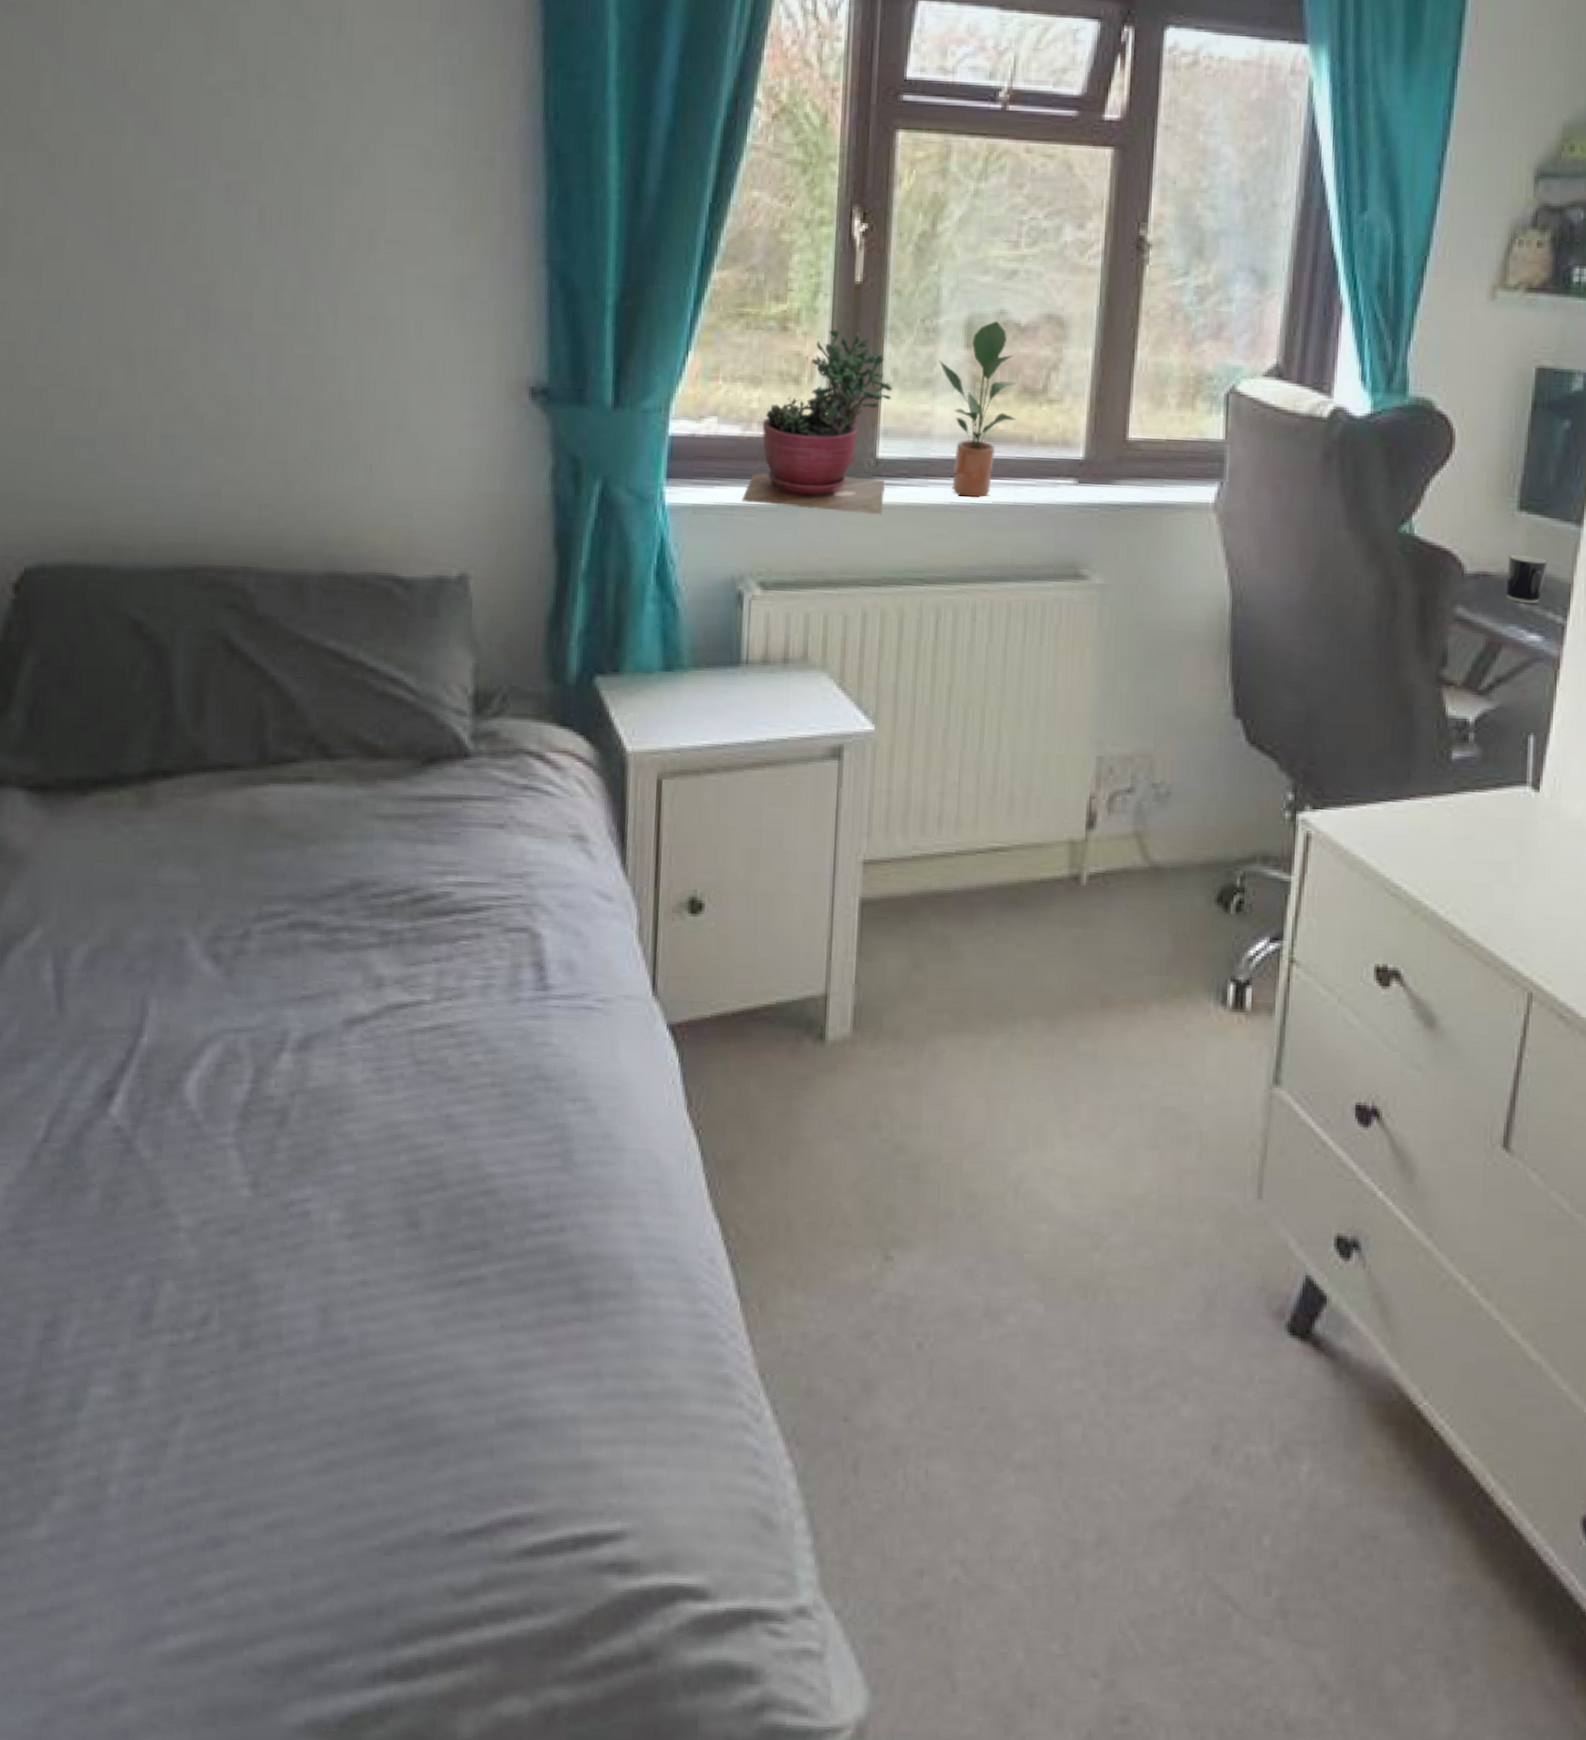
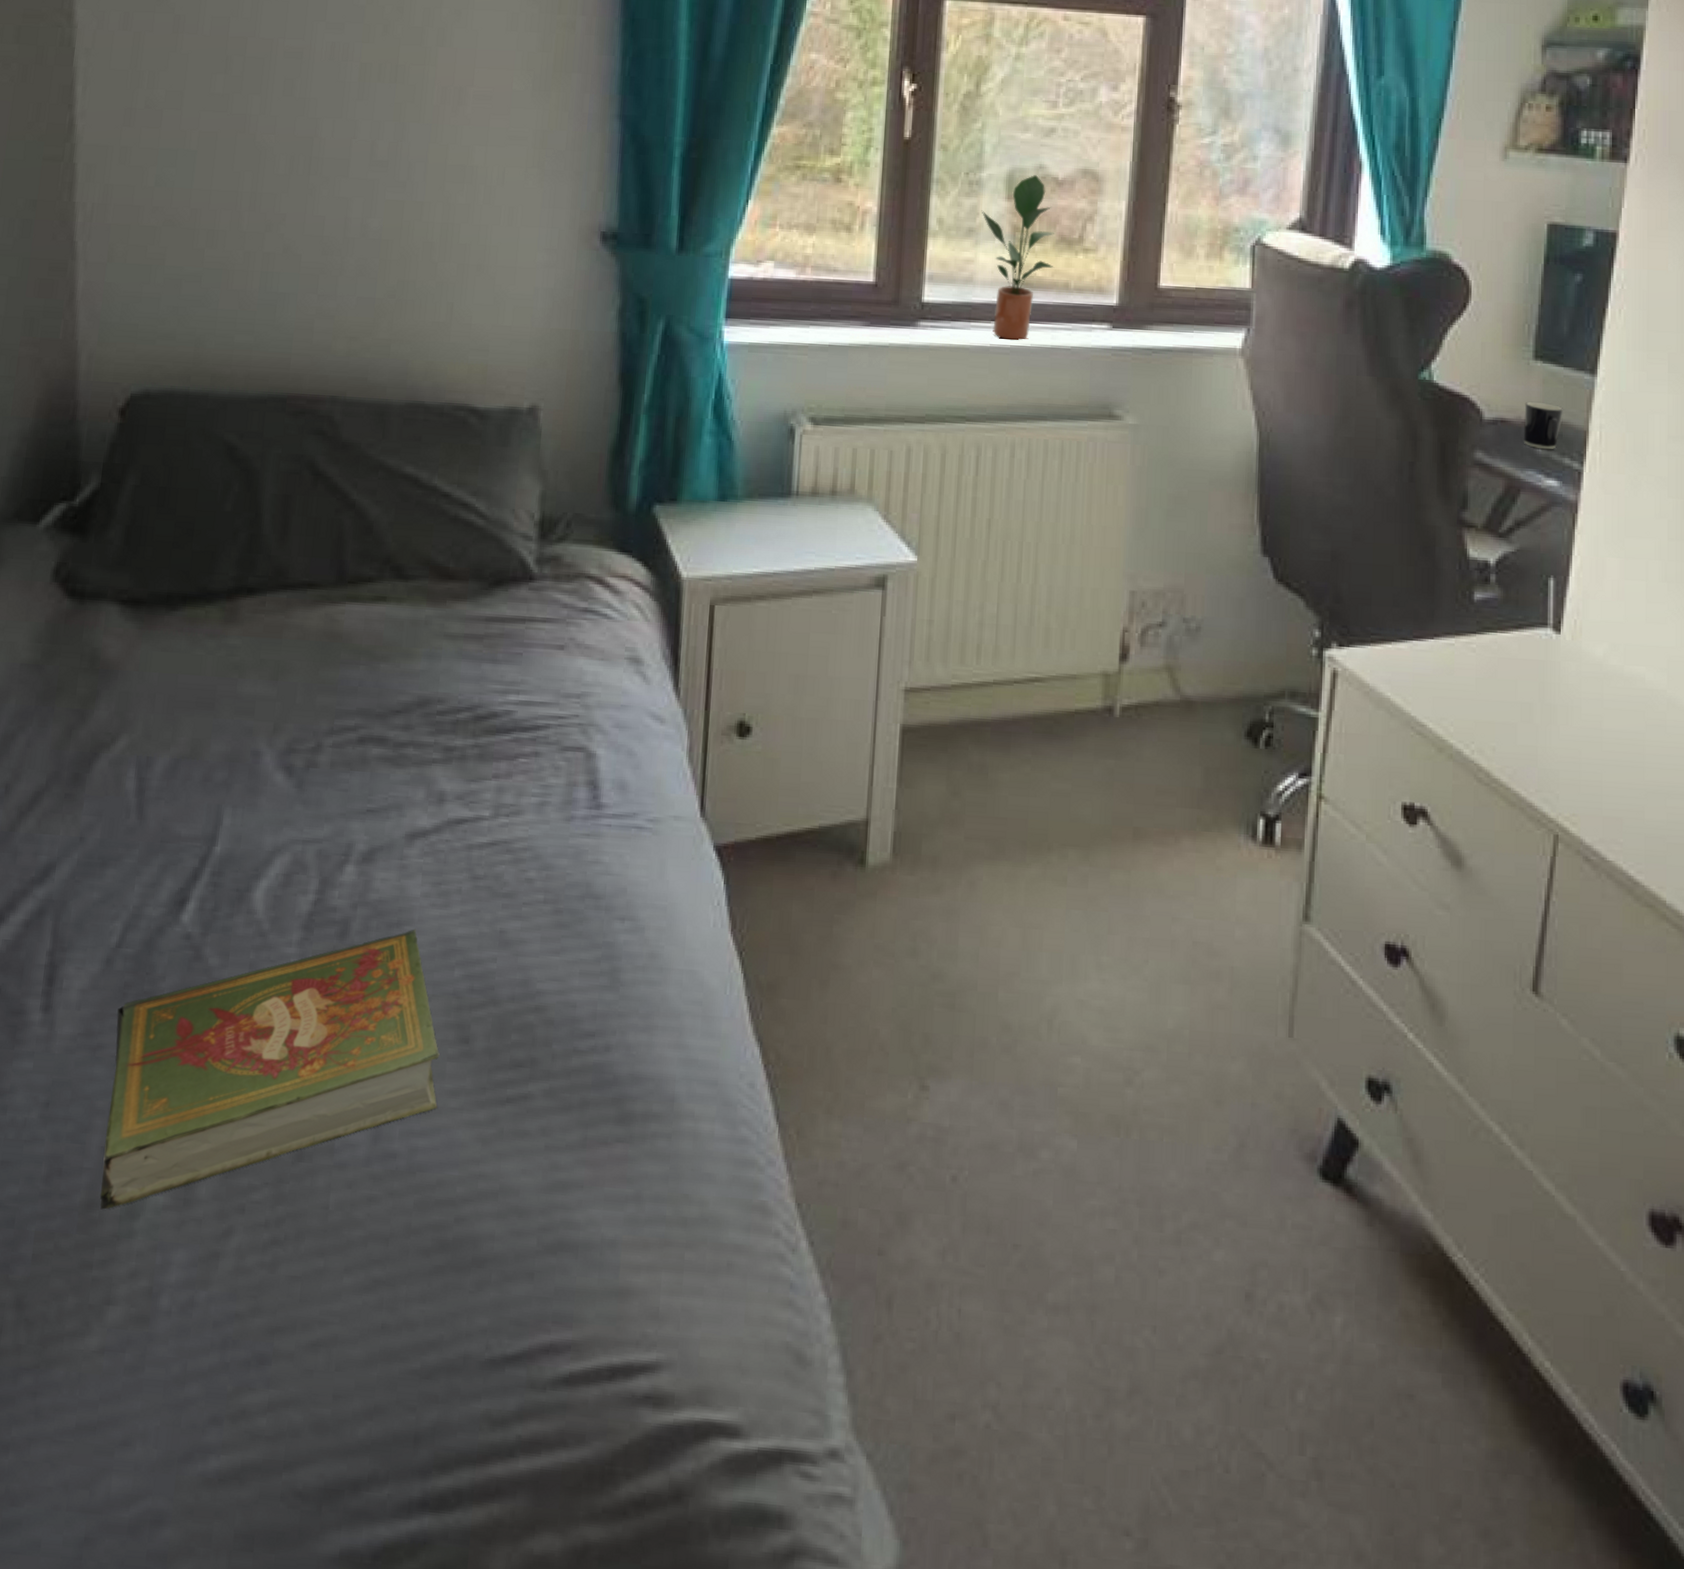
book: none [40,1115,388,1403] -> present [100,929,440,1210]
succulent plant: present [741,329,892,516] -> none [795,181,938,356]

